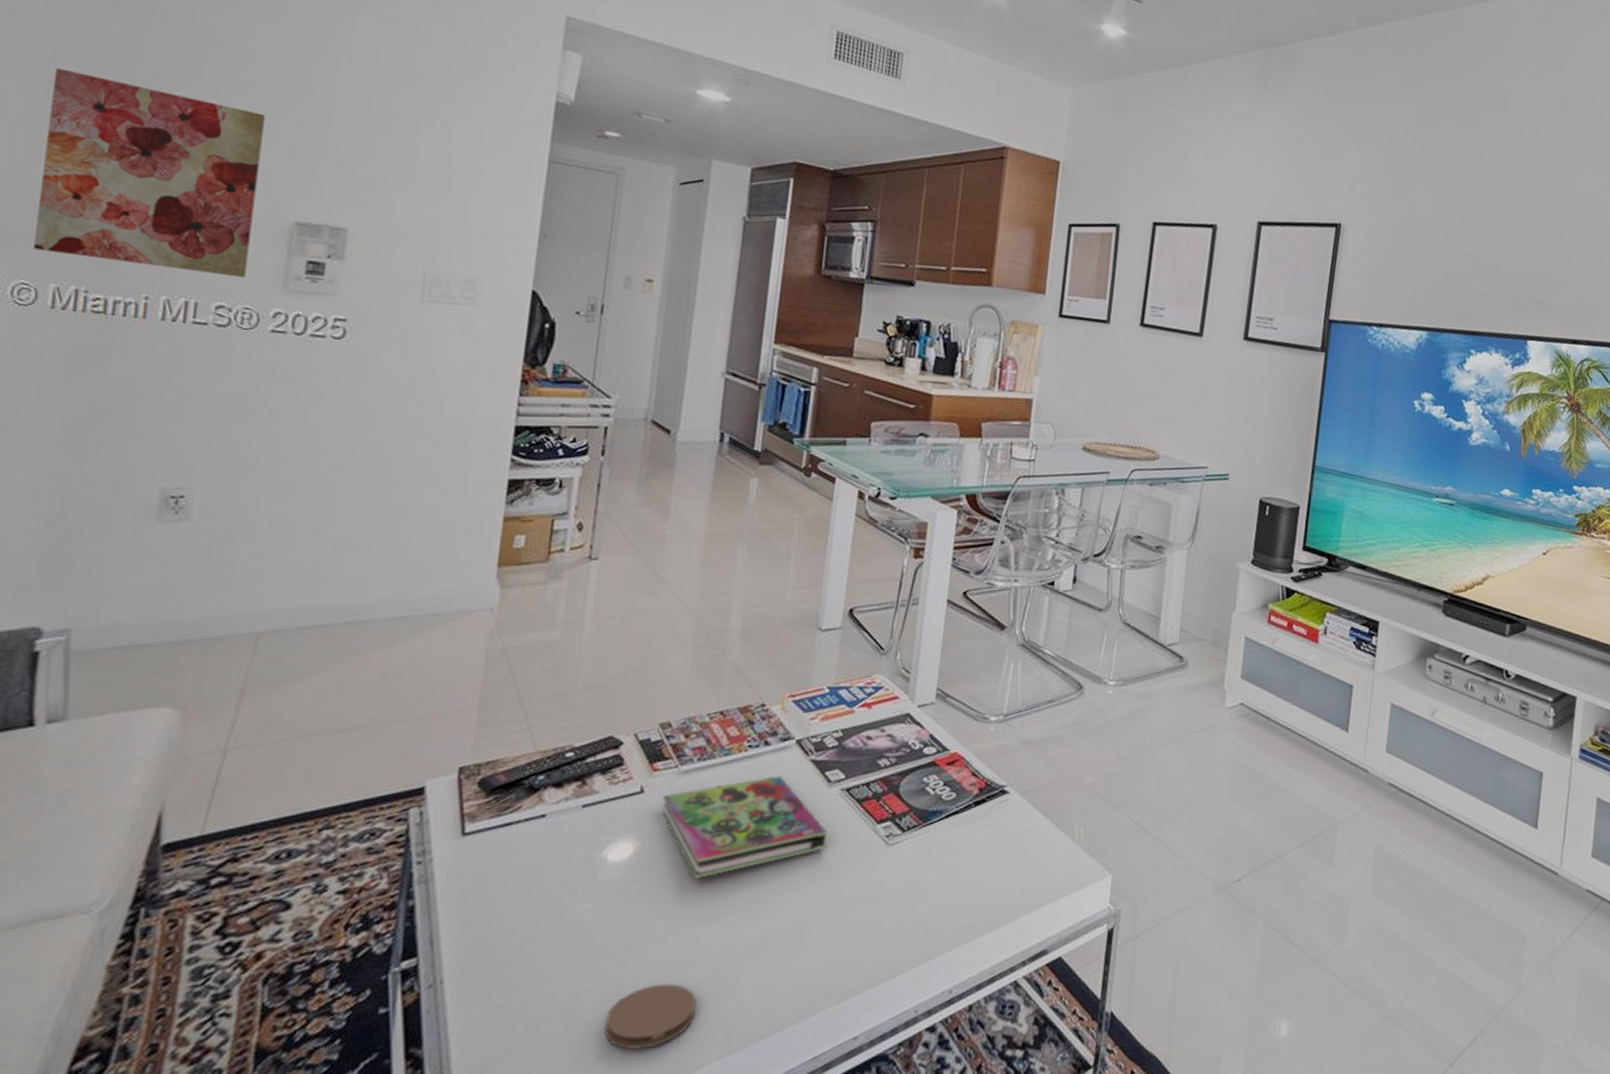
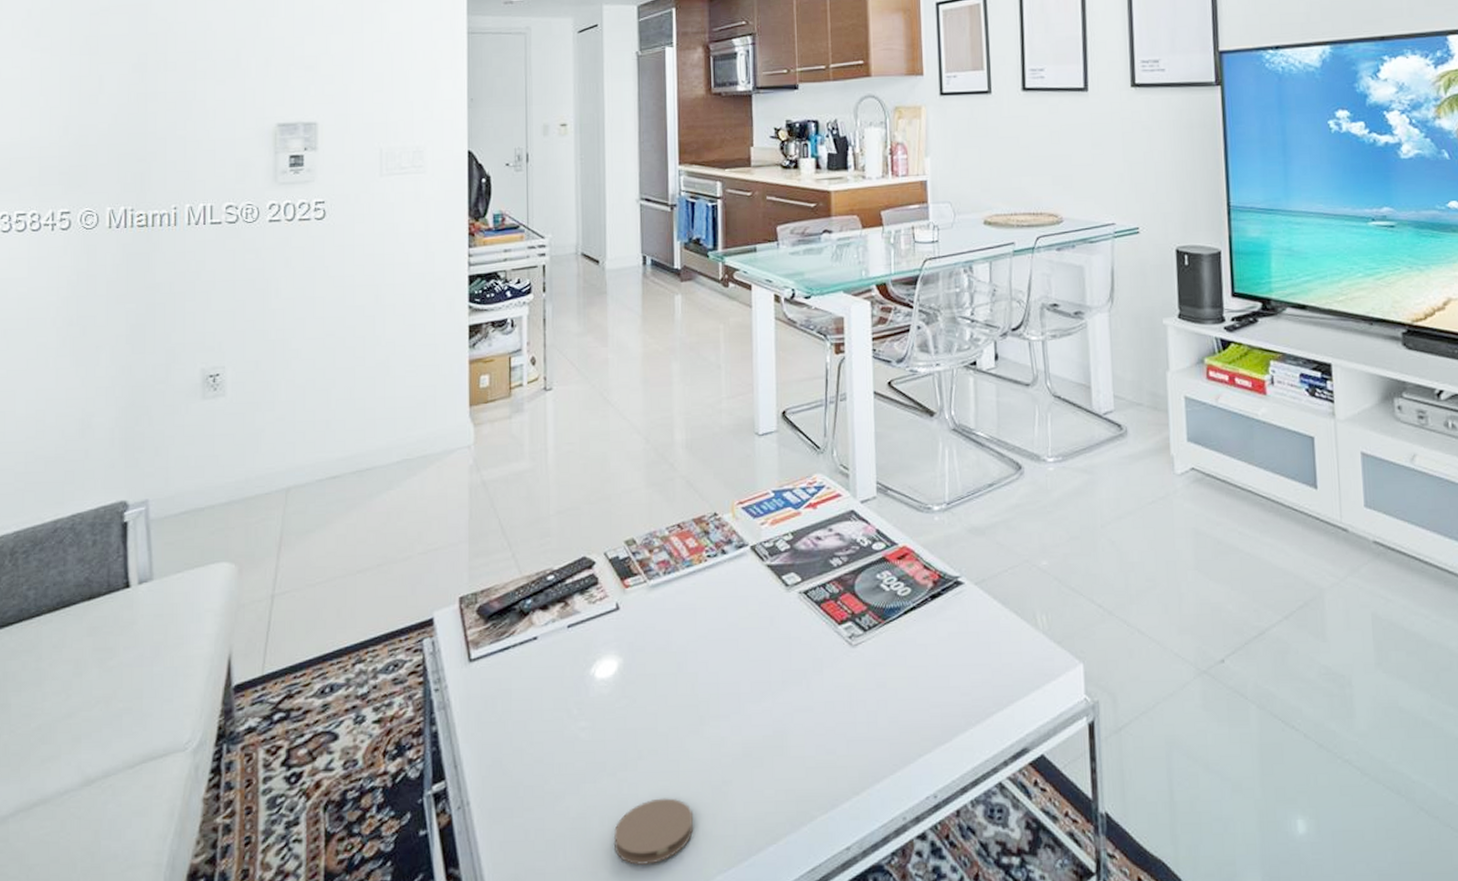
wall art: present [34,68,265,277] -> none [93,29,245,182]
book: present [662,776,828,879] -> none [637,583,794,692]

